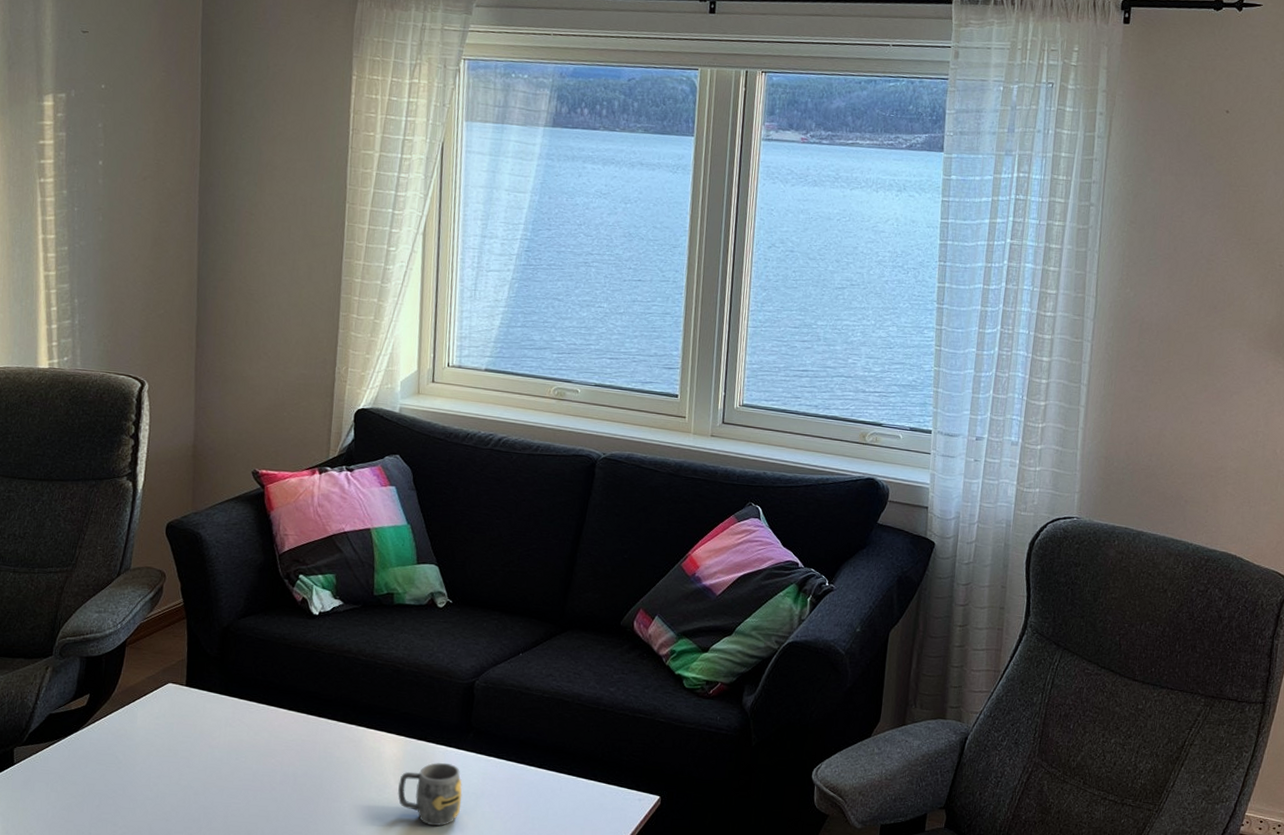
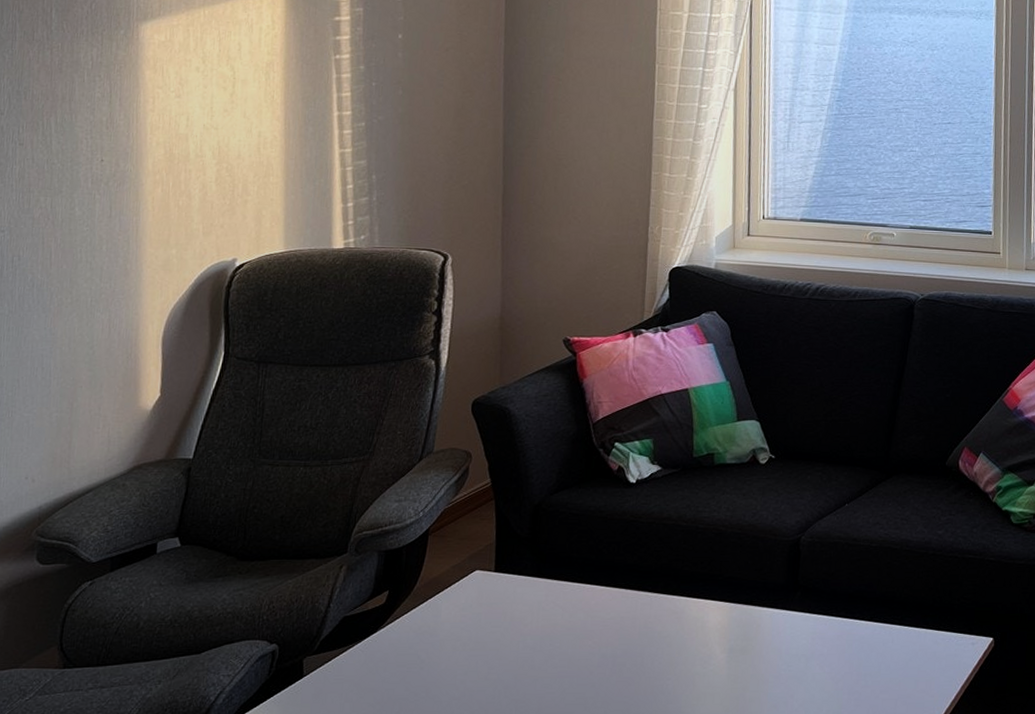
mug: present [398,762,462,826] -> none [724,625,791,695]

